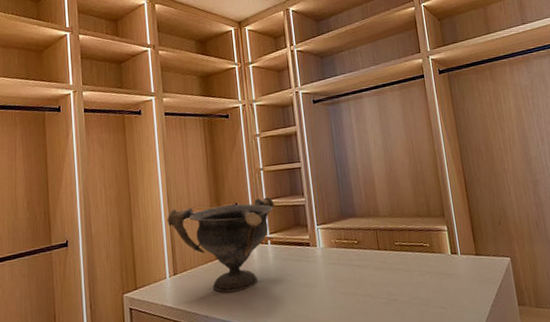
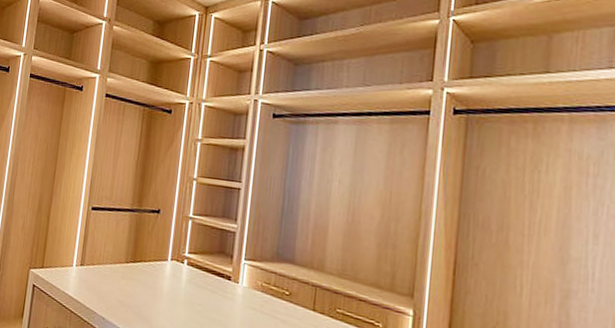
decorative bowl: present [167,197,274,293] -> none [85,197,201,305]

